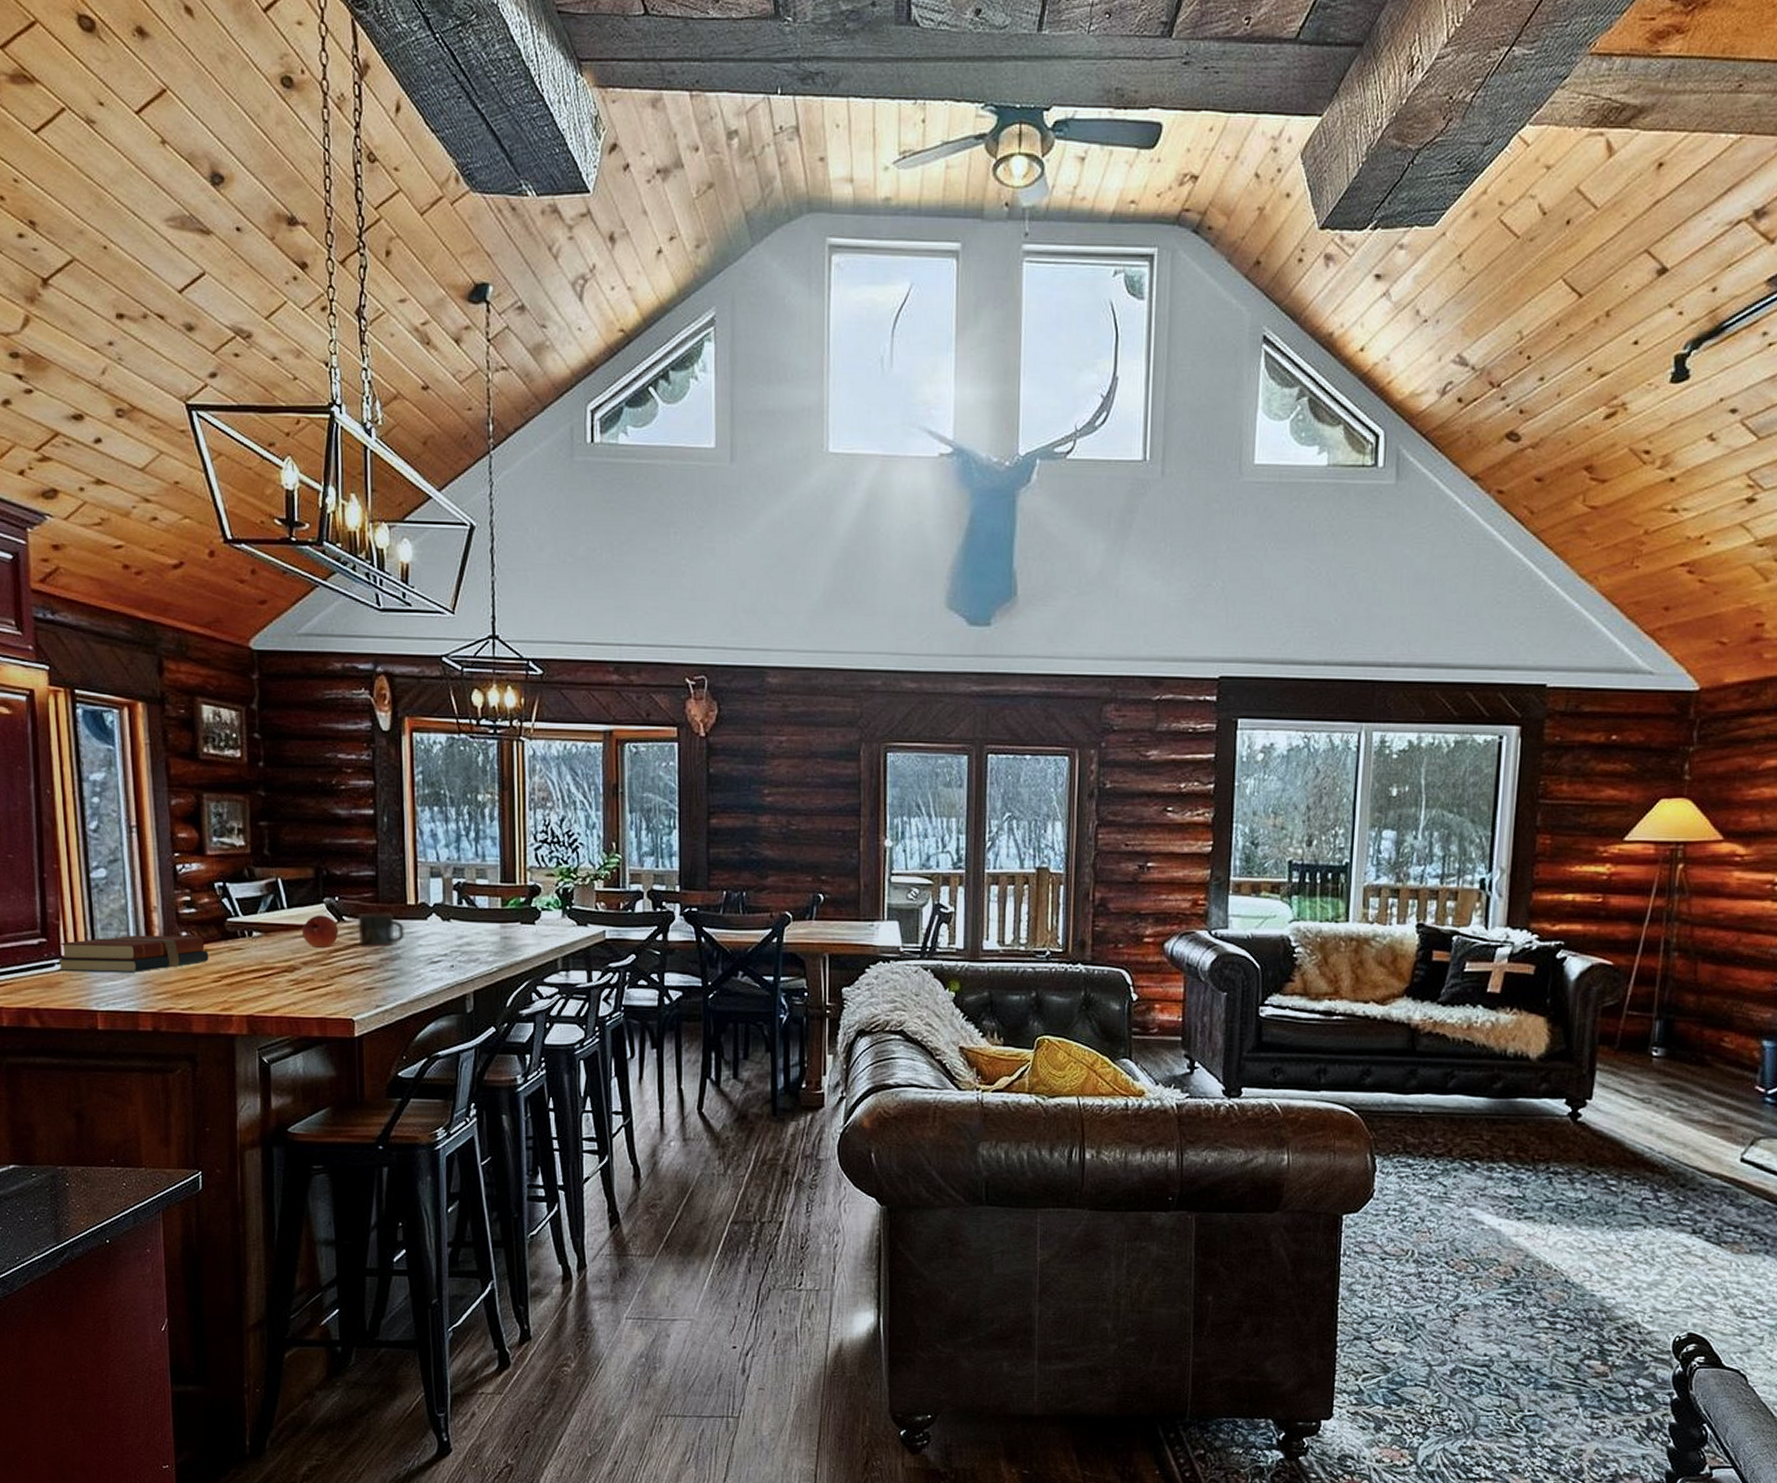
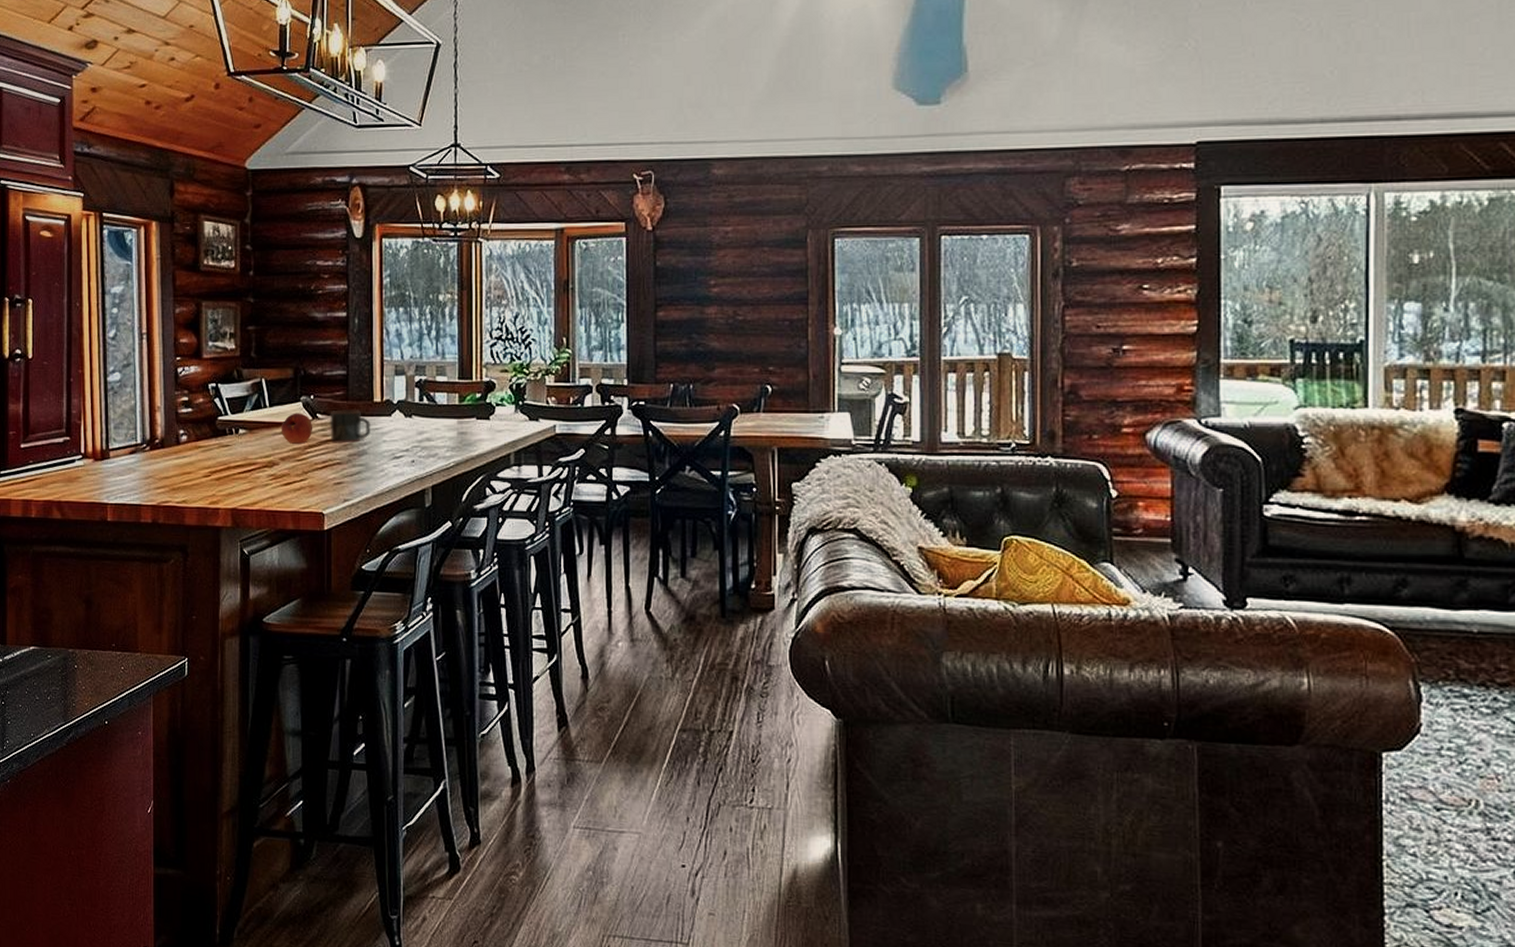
books: present [56,935,209,973] -> none [77,433,202,468]

